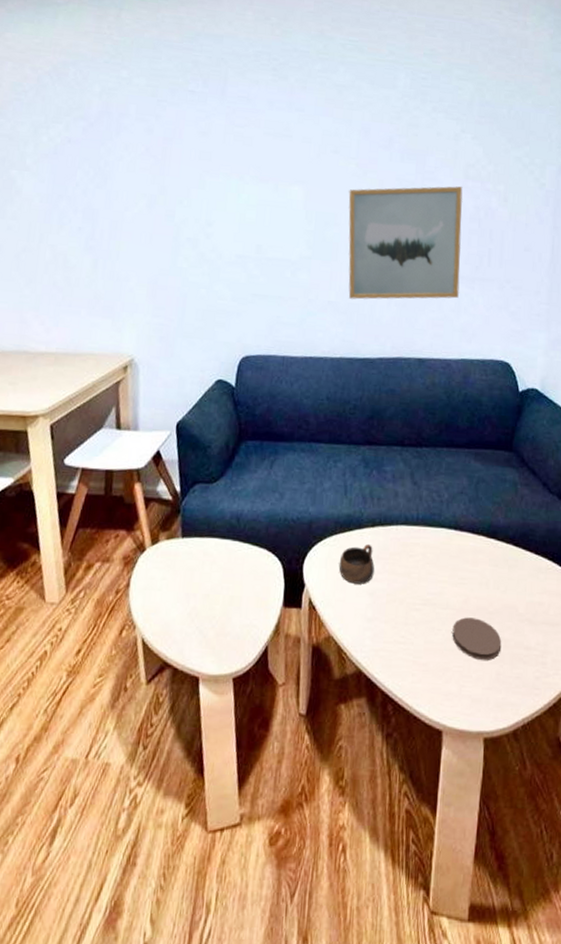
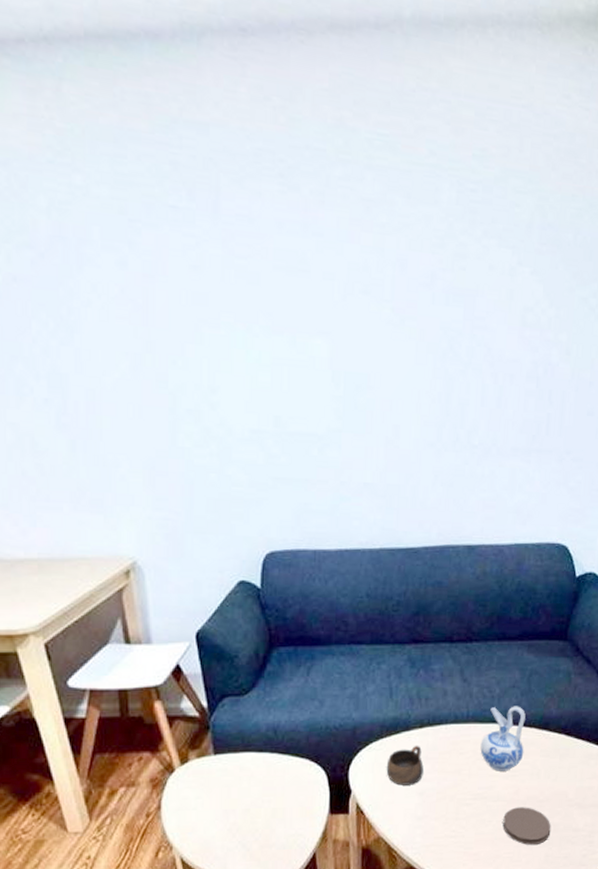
wall art: present [348,186,463,300] -> none [383,336,519,480]
ceramic pitcher: none [429,511,474,578] -> present [480,706,526,771]

